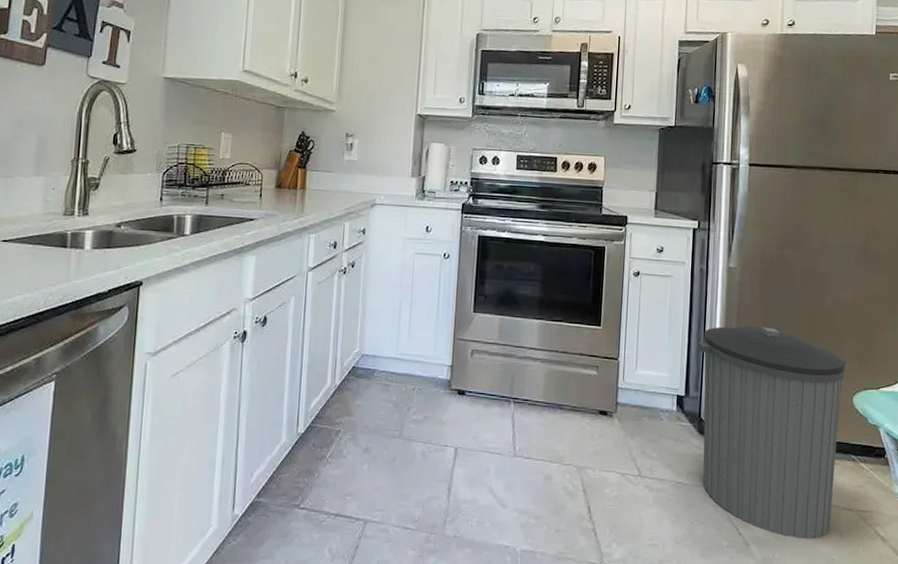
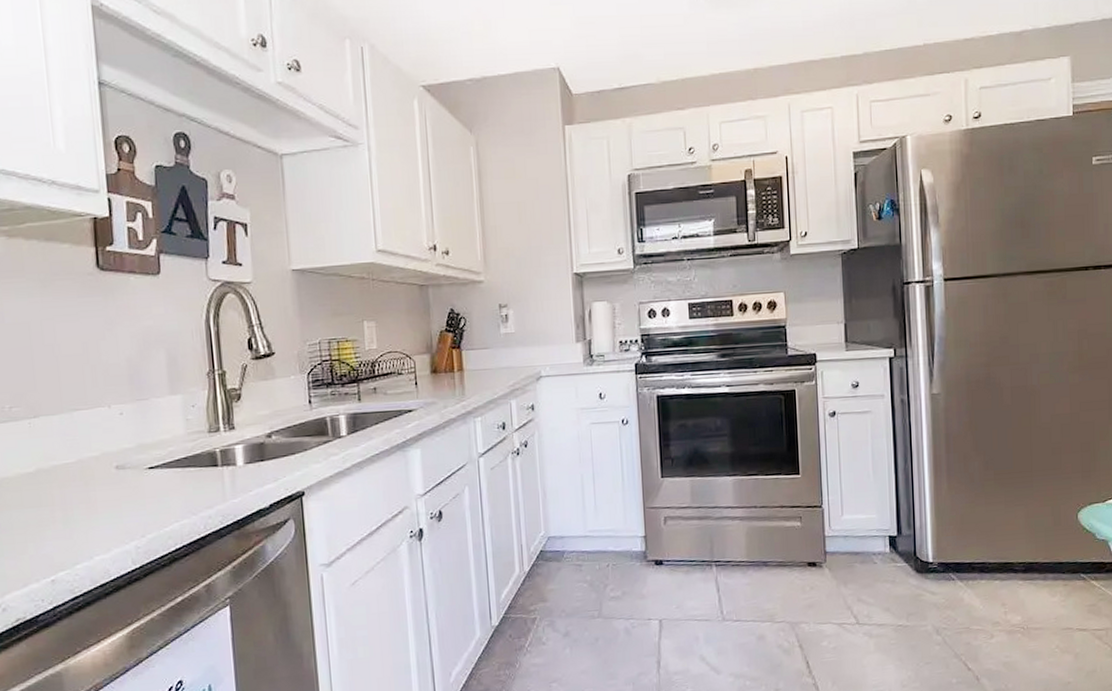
trash can: present [697,326,846,540] -> none [905,452,1067,666]

